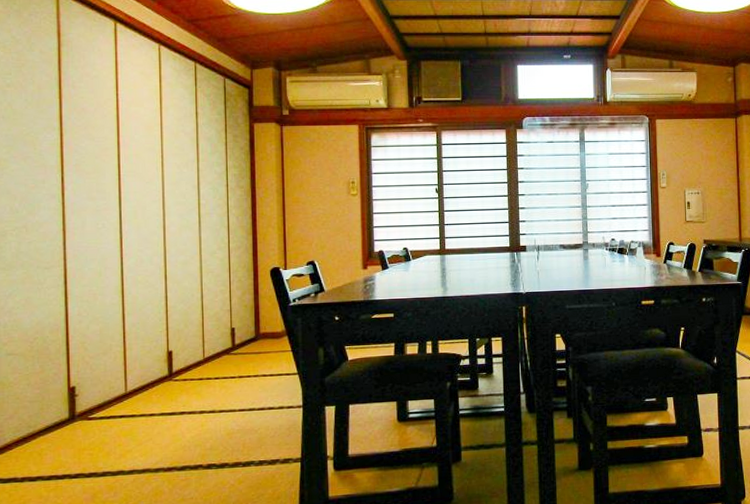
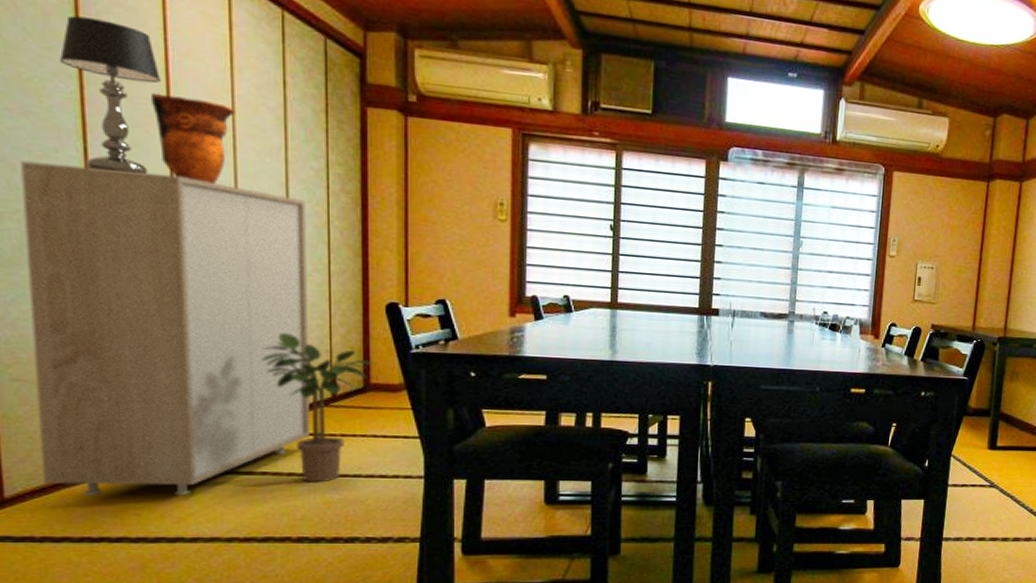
storage cabinet: none [20,189,216,442] -> present [20,161,310,496]
table lamp: none [47,87,113,192] -> present [59,15,160,174]
decorative vase: none [106,132,163,192] -> present [150,92,236,184]
potted plant: none [180,299,262,418] -> present [261,332,373,483]

